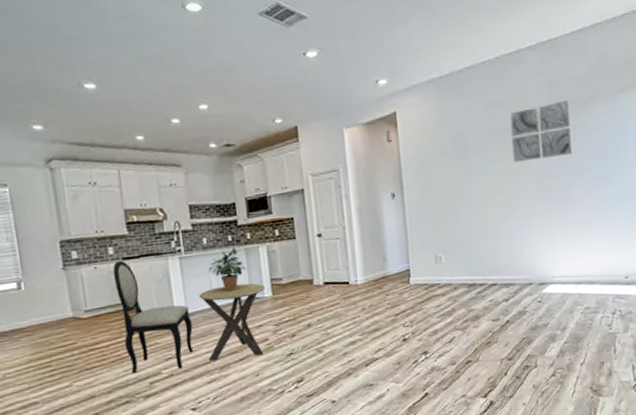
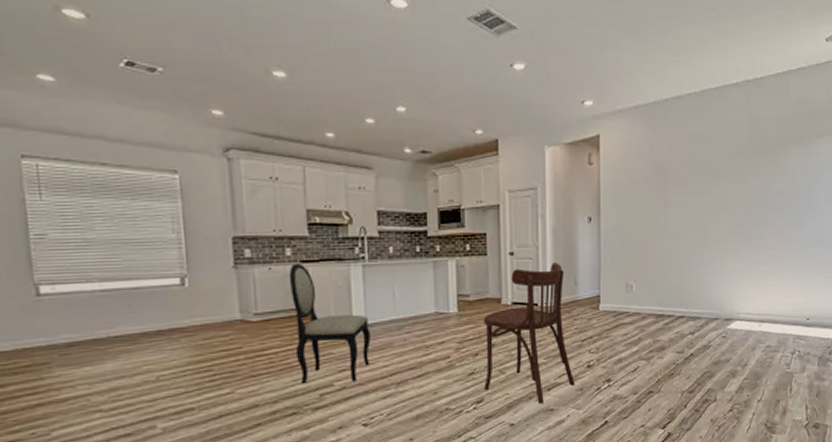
side table: present [198,283,266,362] -> none [380,297,452,376]
potted plant: present [208,247,246,292] -> none [393,259,433,304]
dining chair: none [297,240,392,380] -> present [483,263,575,404]
wall art: present [509,100,572,162] -> none [710,140,769,197]

